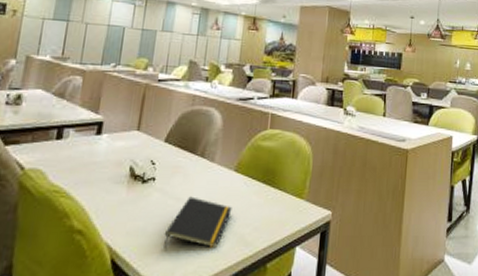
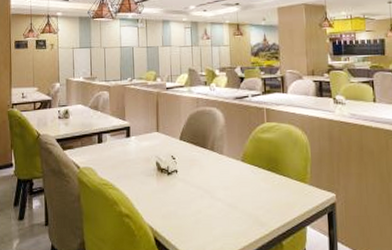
notepad: present [164,196,232,247] -> none [191,184,245,227]

